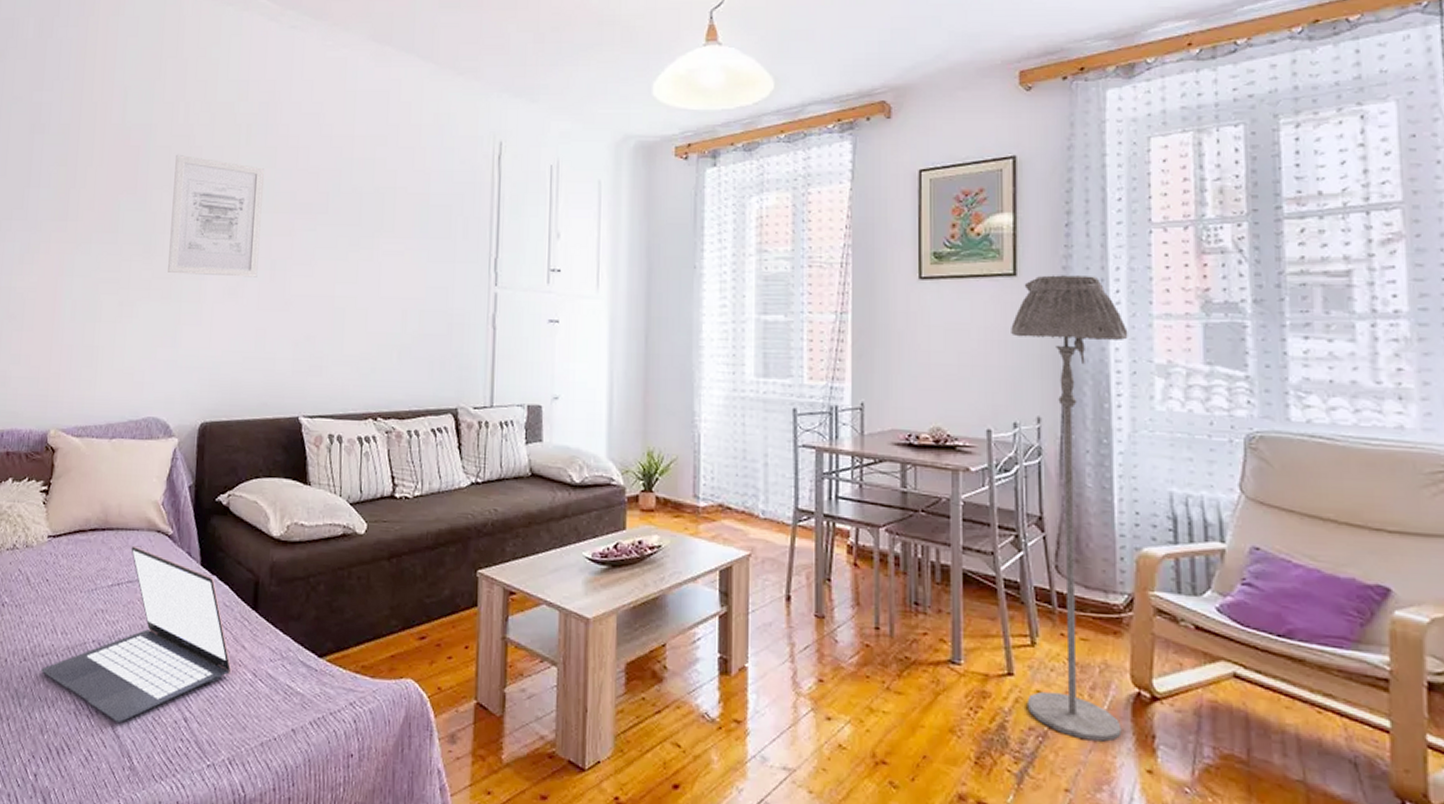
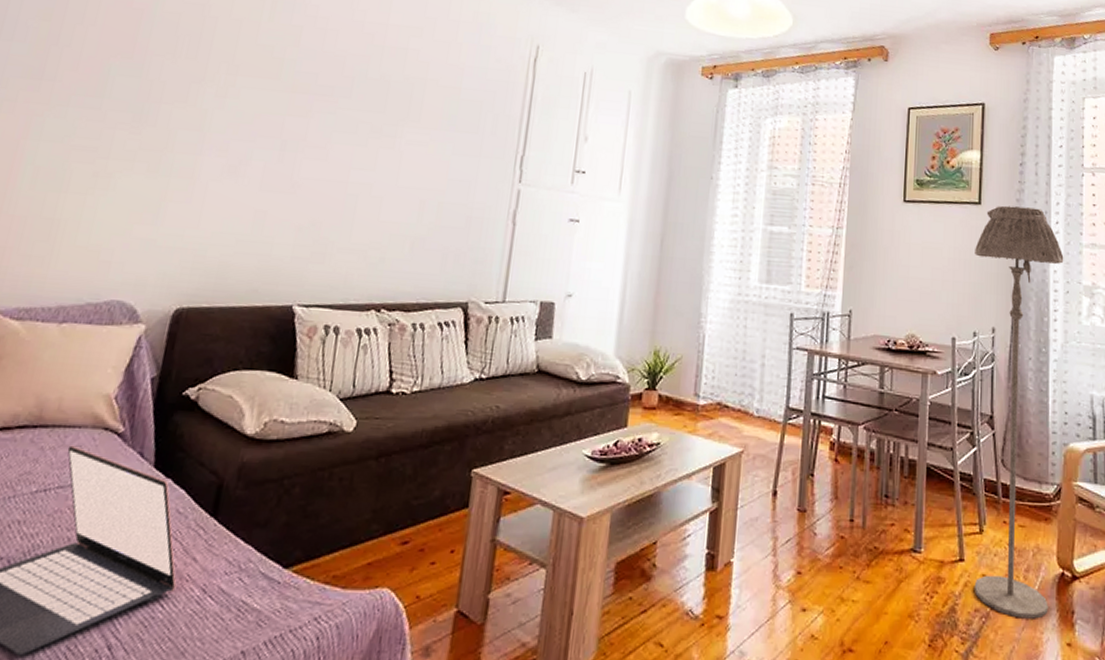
wall art: present [168,154,264,277] -> none [159,22,286,157]

